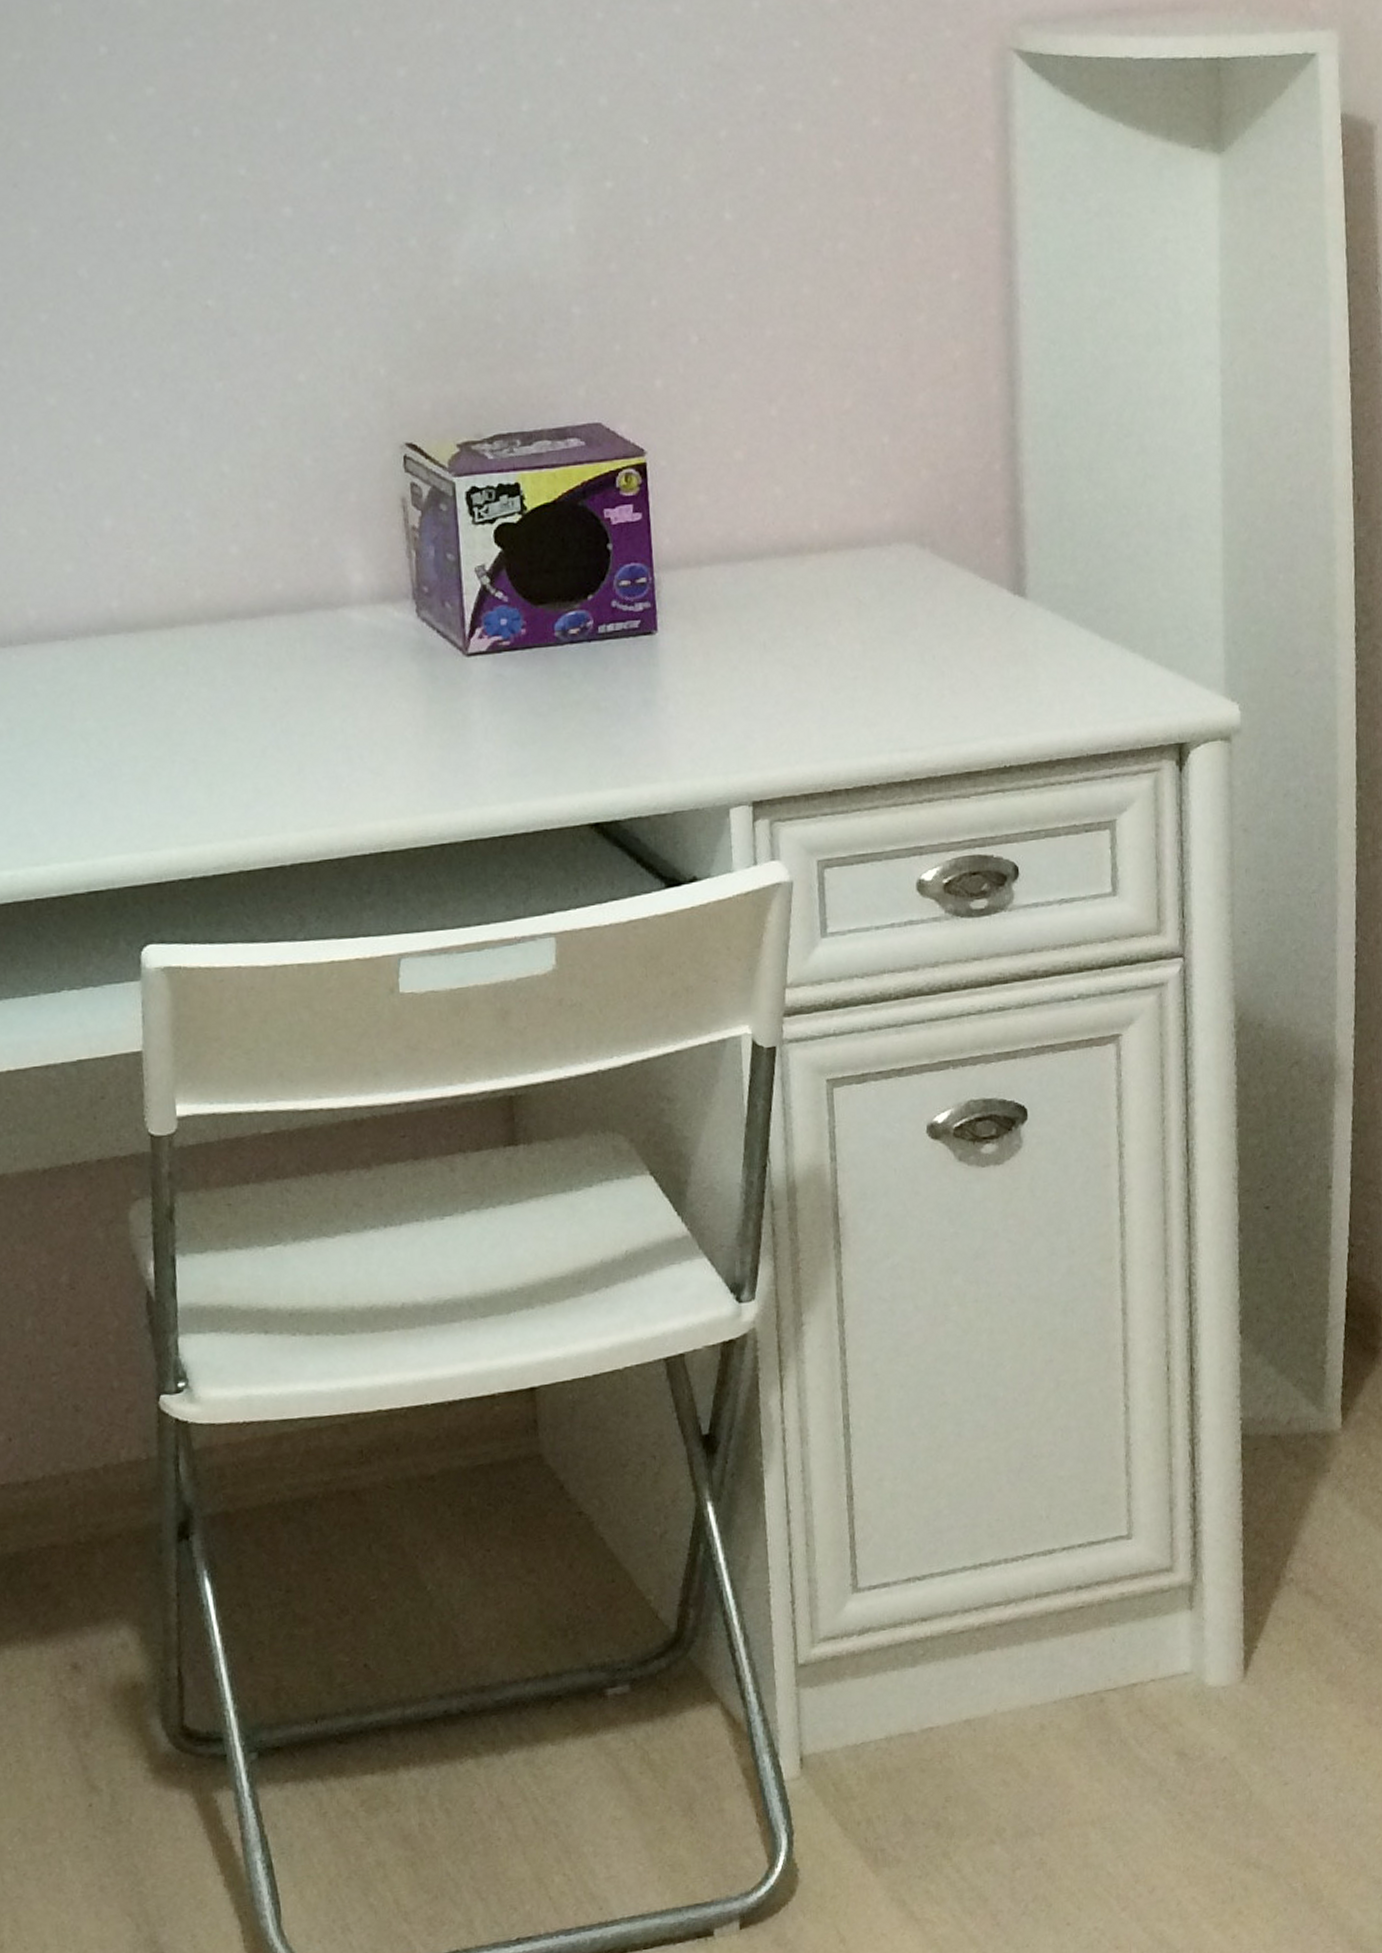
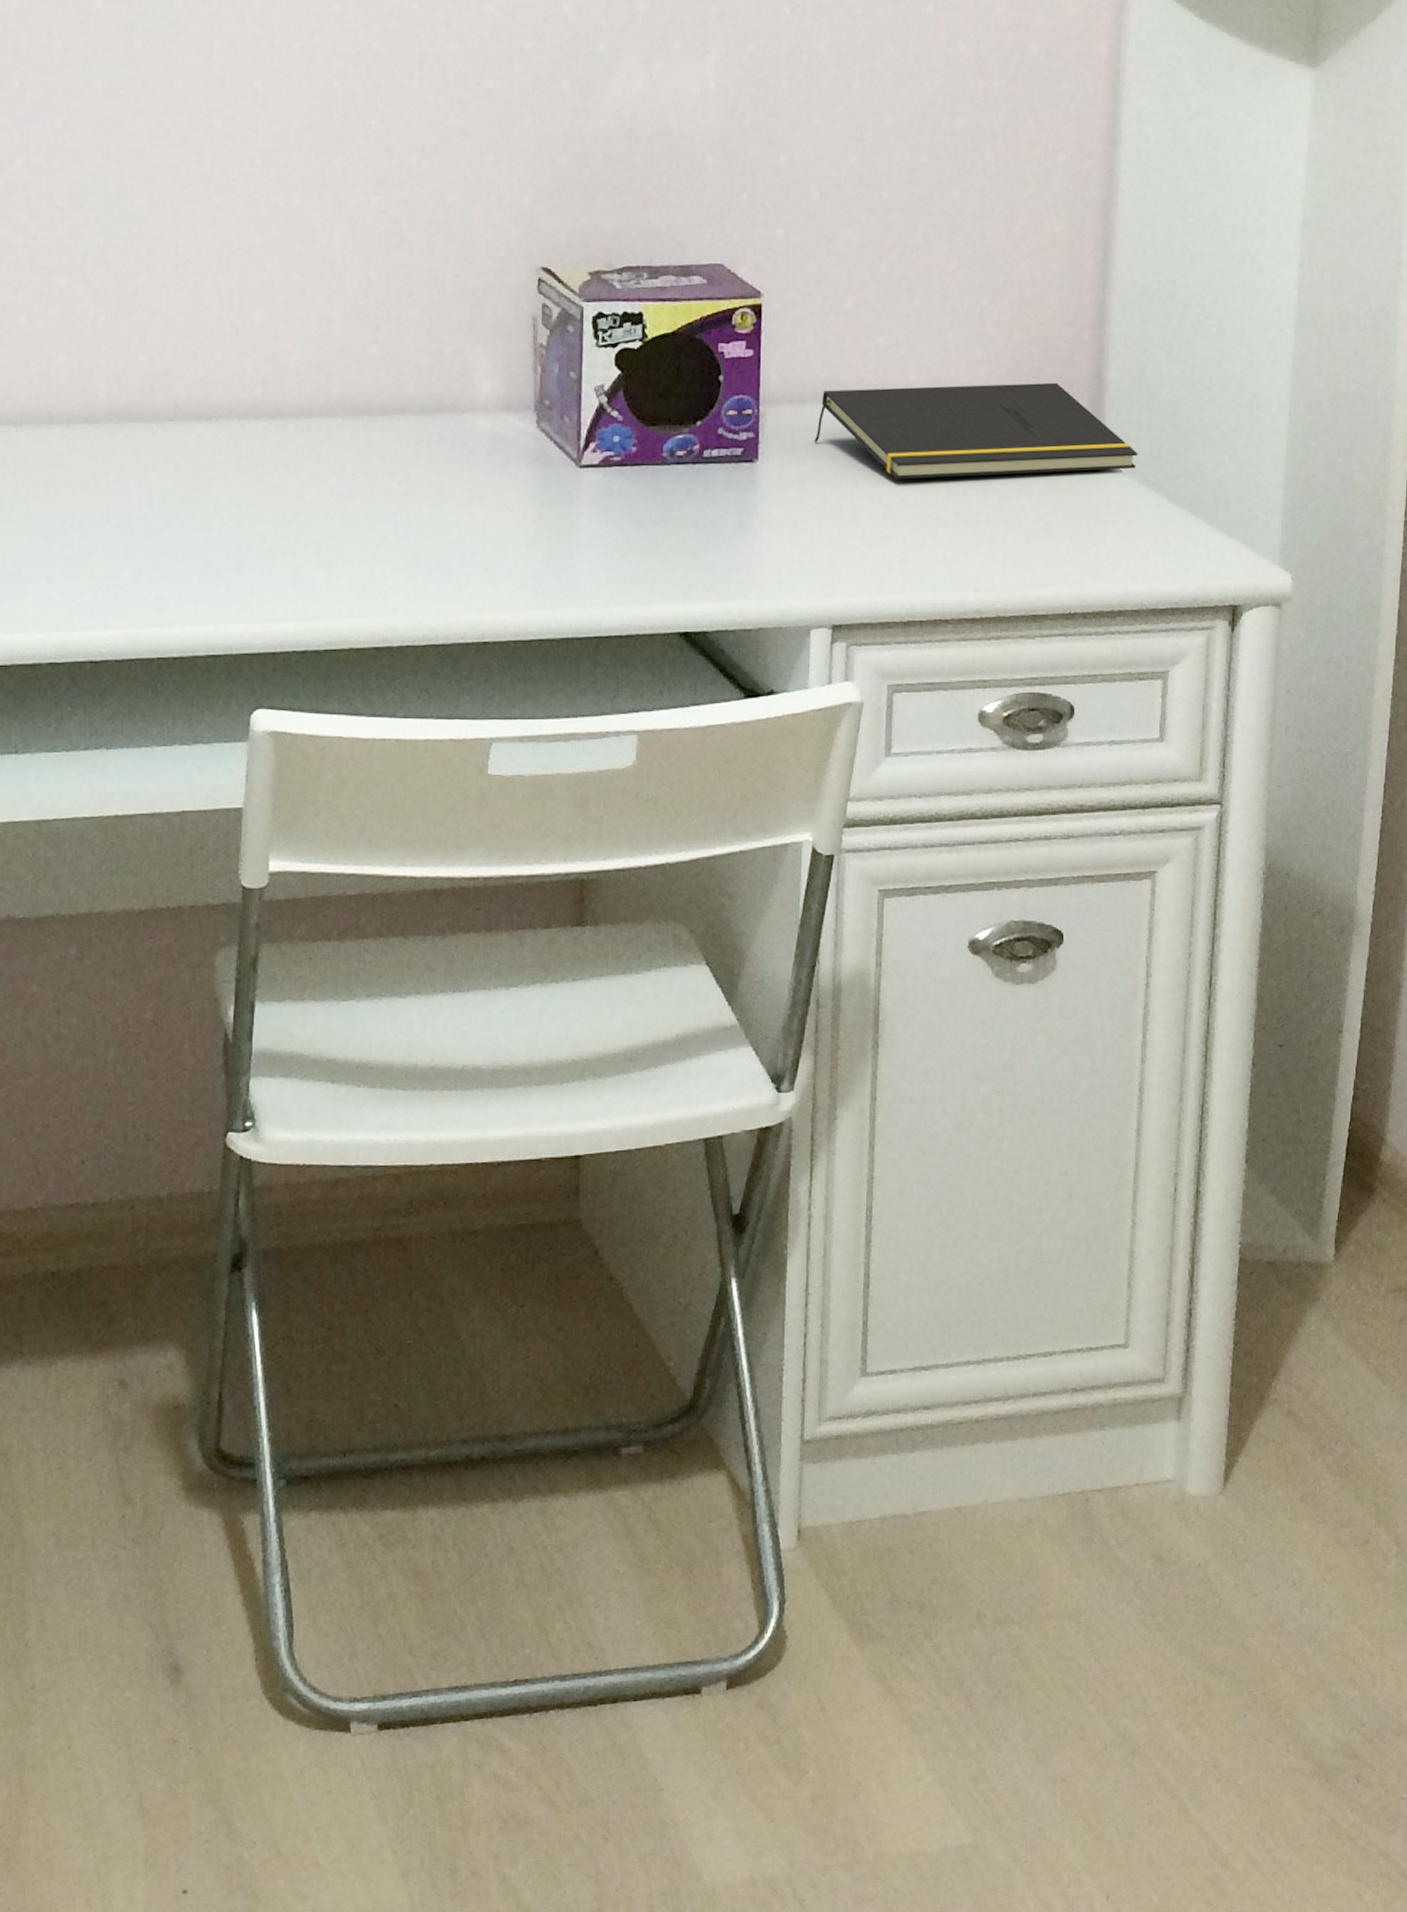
notepad: none [715,519,1064,640] -> present [814,382,1138,480]

